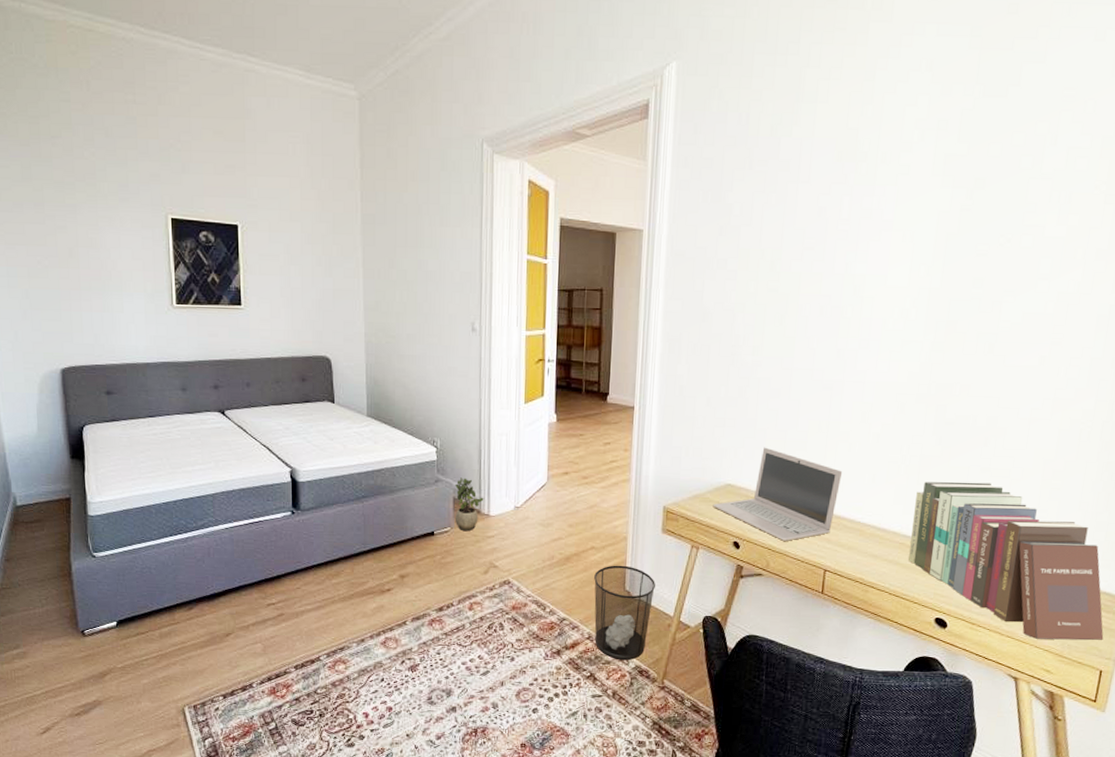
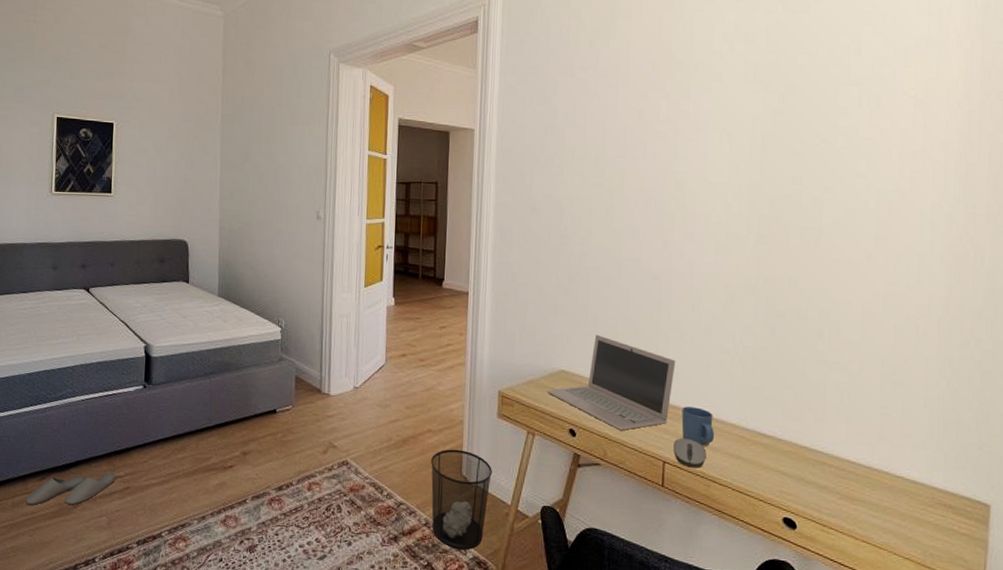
slippers: none [174,600,267,635] -> present [25,473,115,505]
potted plant: present [454,477,484,532] -> none [296,357,325,411]
computer mouse: none [835,547,867,575] -> present [674,438,707,468]
mug: none [844,516,876,555] -> present [681,406,714,447]
books: present [908,482,1104,641] -> none [750,373,968,550]

